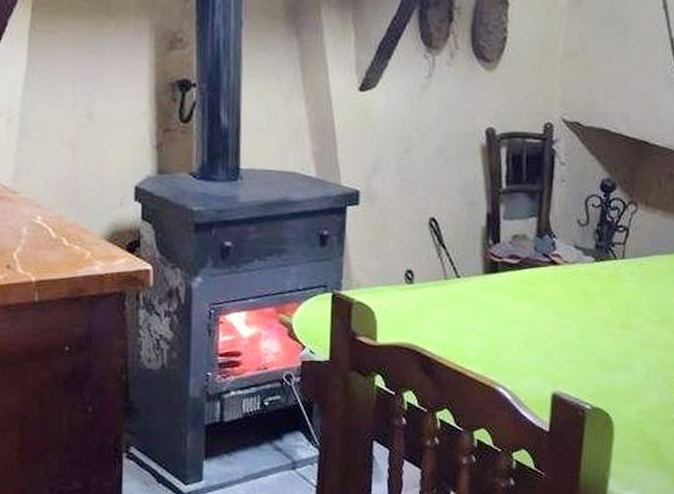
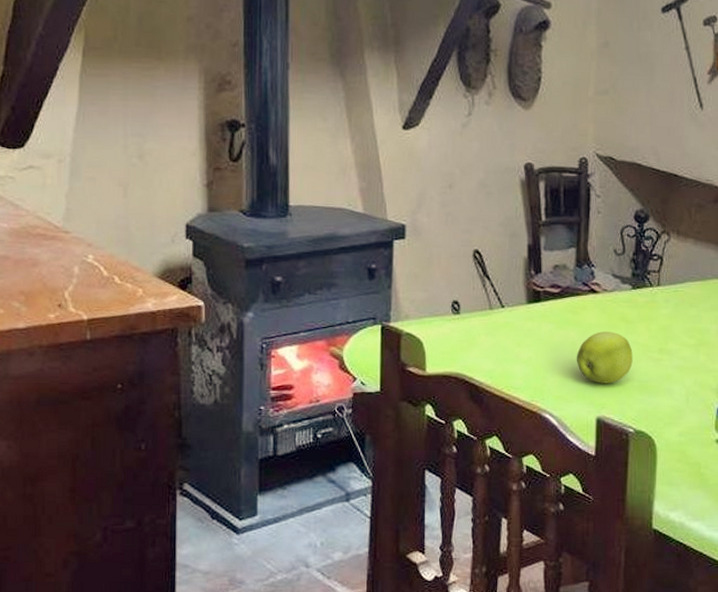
apple: none [533,304,593,359] -> present [576,331,633,384]

